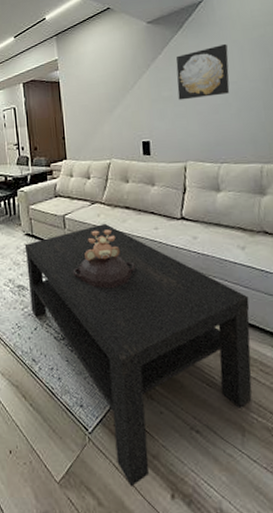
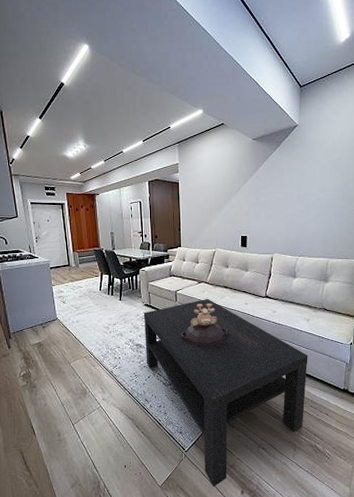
wall art: present [175,43,230,100] -> none [271,162,312,205]

